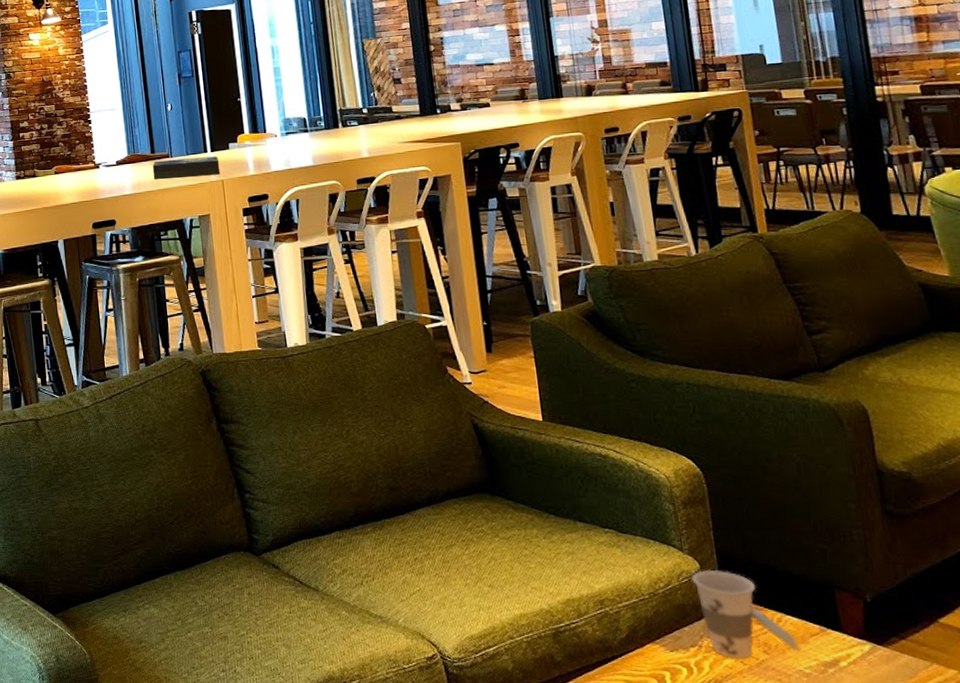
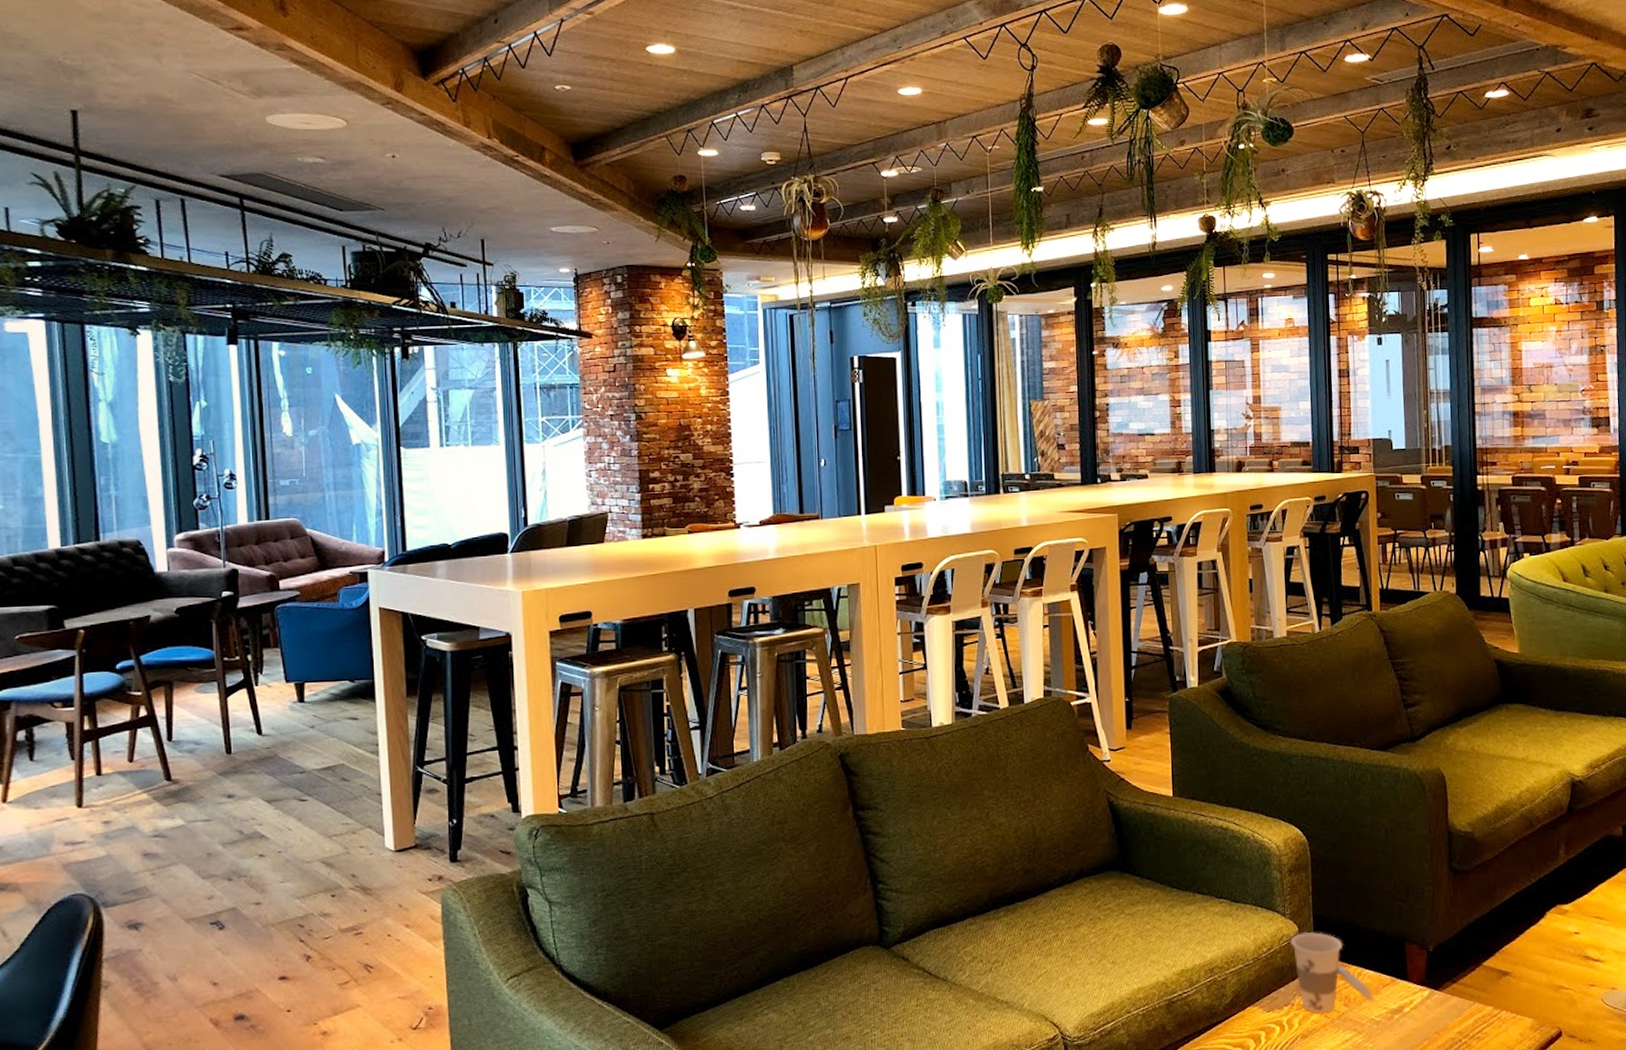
book: present [152,156,221,179] -> none [800,520,874,543]

